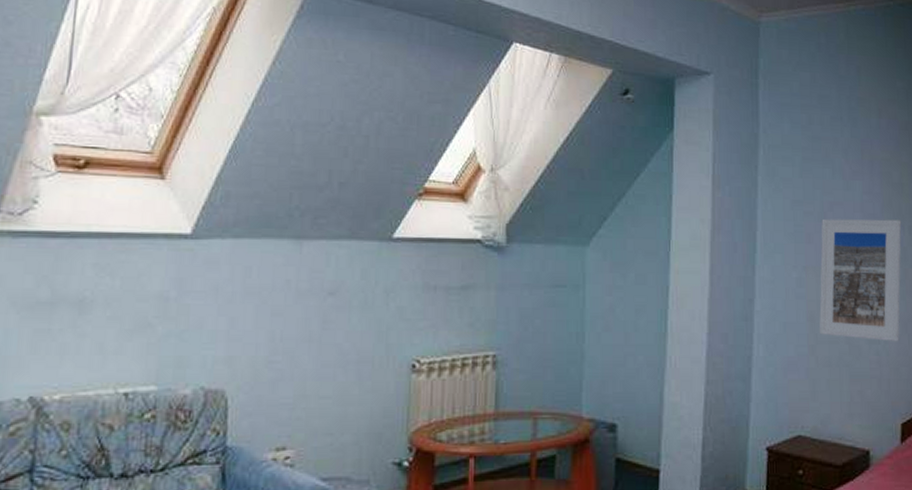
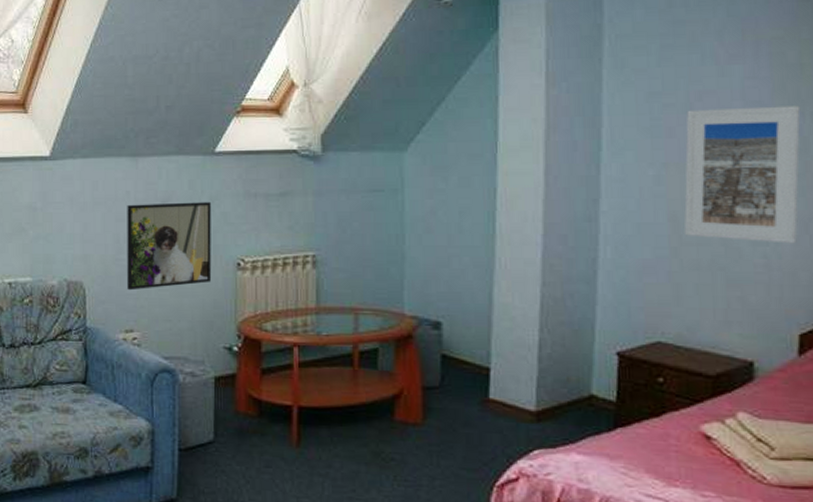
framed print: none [281,294,385,399] -> present [127,202,212,291]

